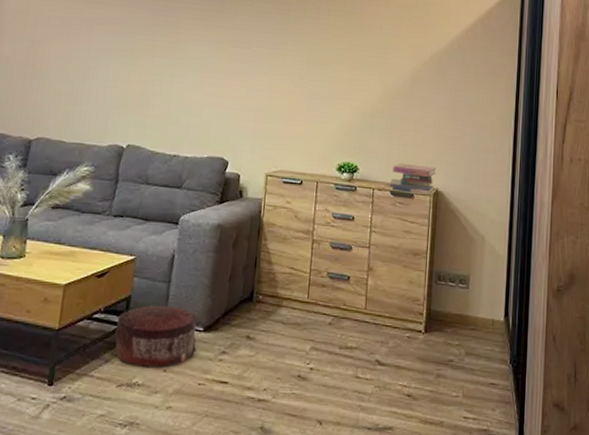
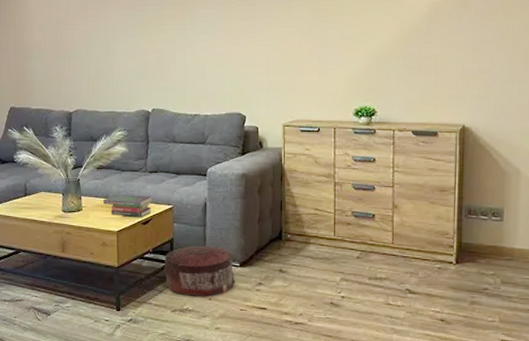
books: none [53,239,113,270] -> present [103,194,152,218]
books: present [389,163,436,195] -> none [410,102,461,131]

